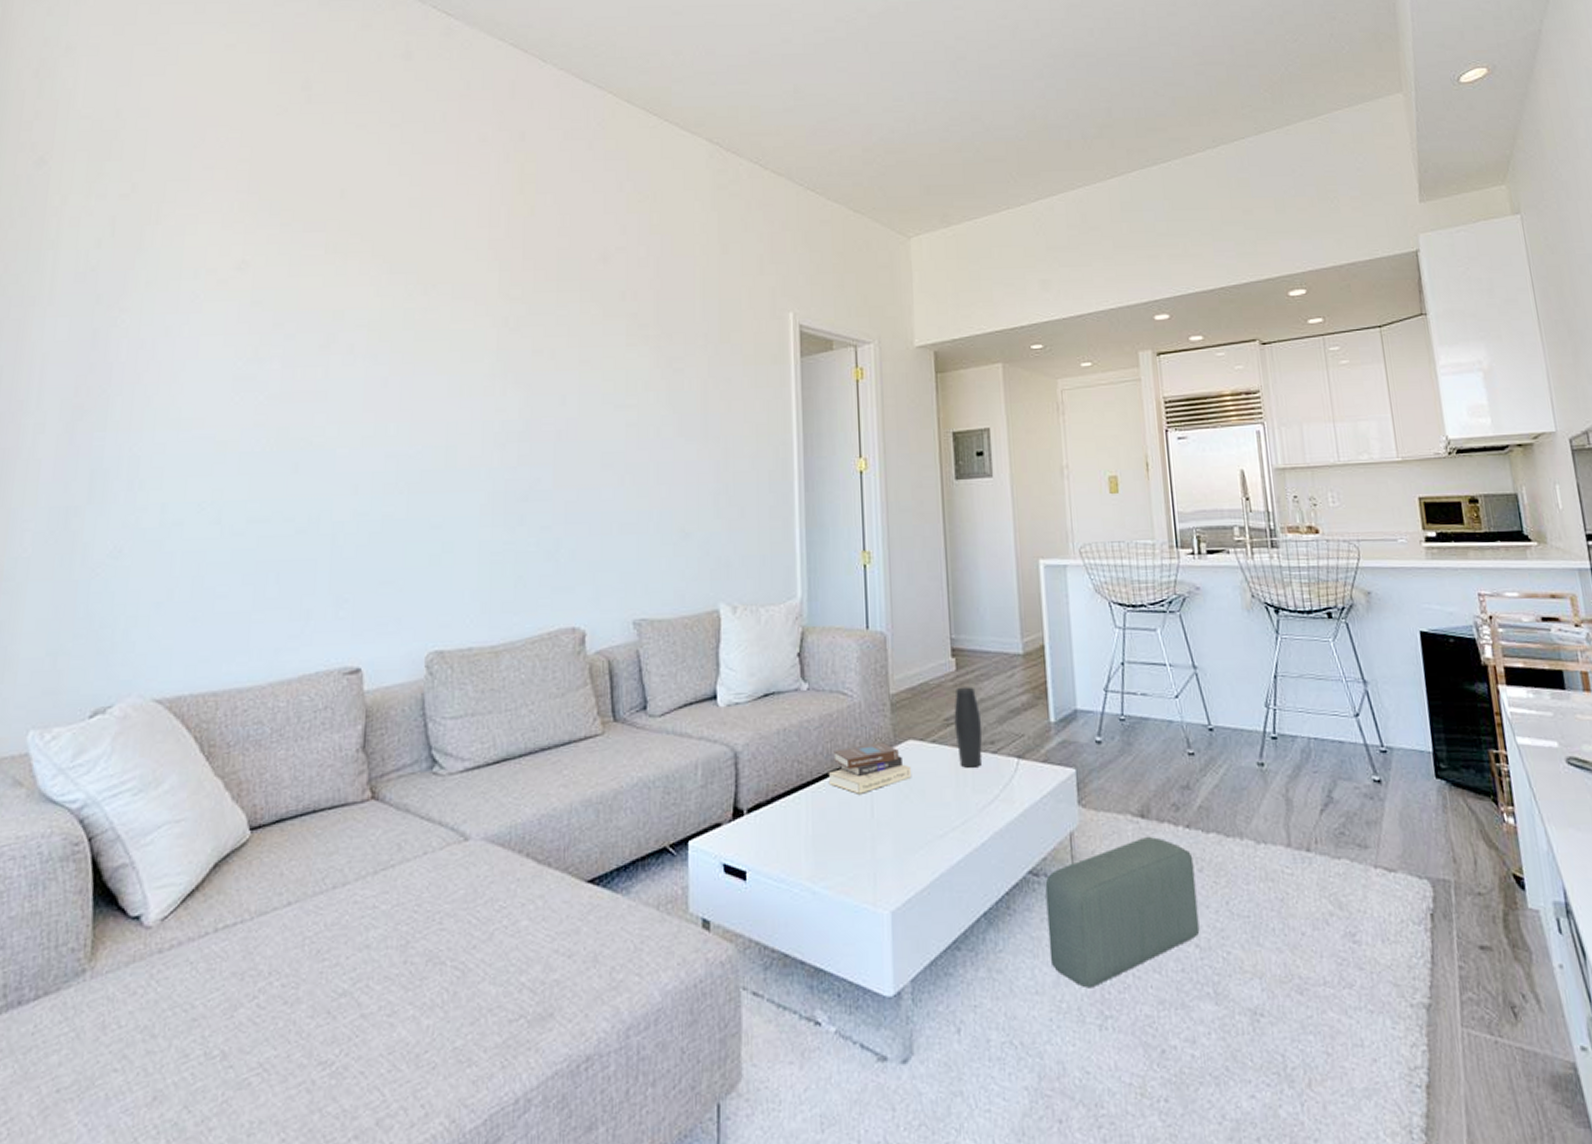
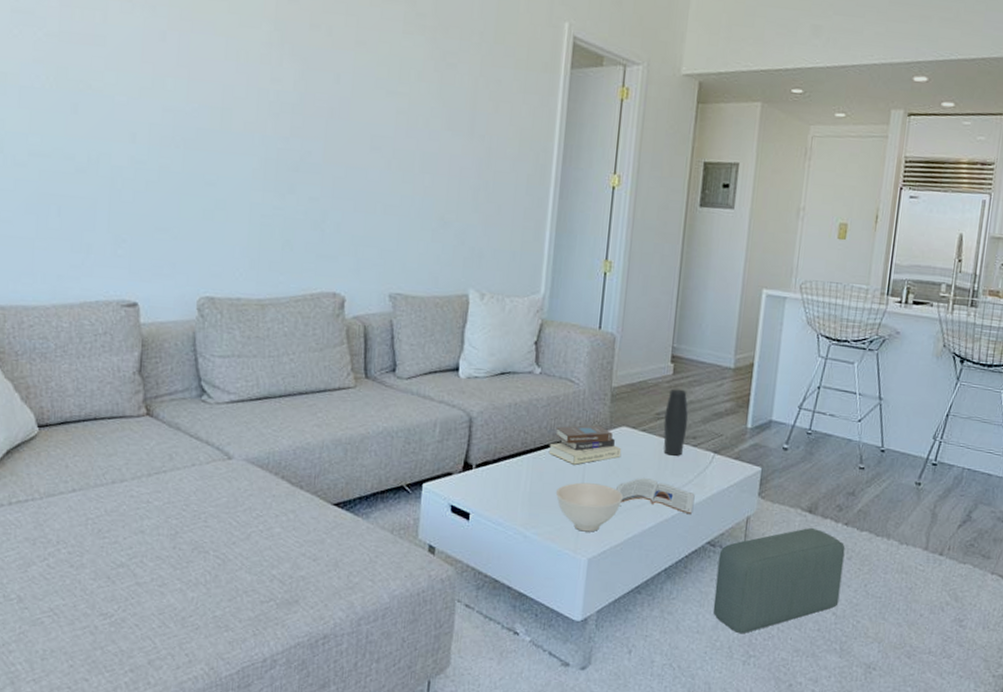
bowl: none [842,814,922,877] -> present [555,482,624,532]
magazine: none [912,800,1005,839] -> present [616,478,695,515]

